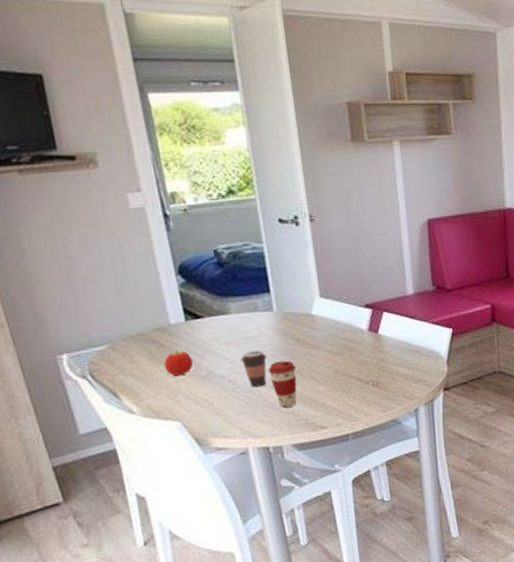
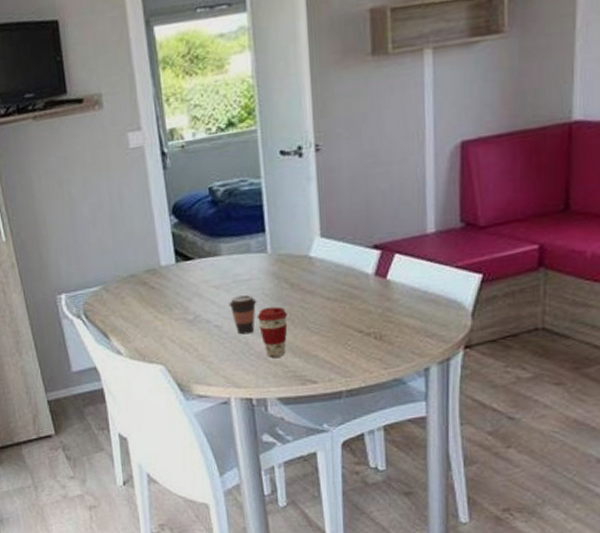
fruit: present [164,349,194,376] -> none [152,292,181,319]

